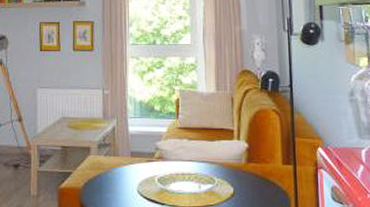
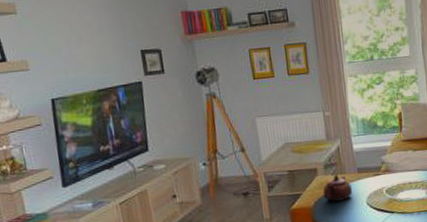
teapot: none [93,155,124,185] -> present [322,174,353,202]

